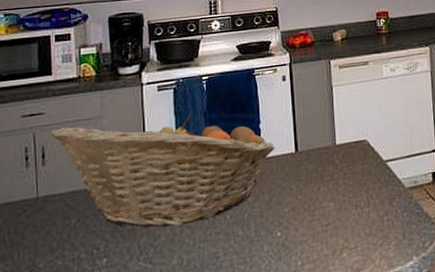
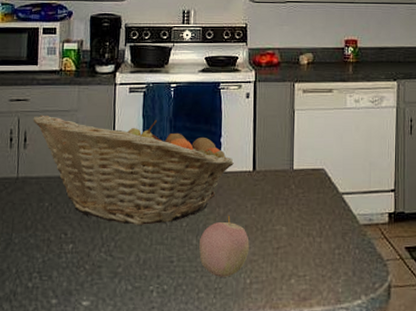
apple: none [246,200,298,265] -> present [199,215,249,277]

